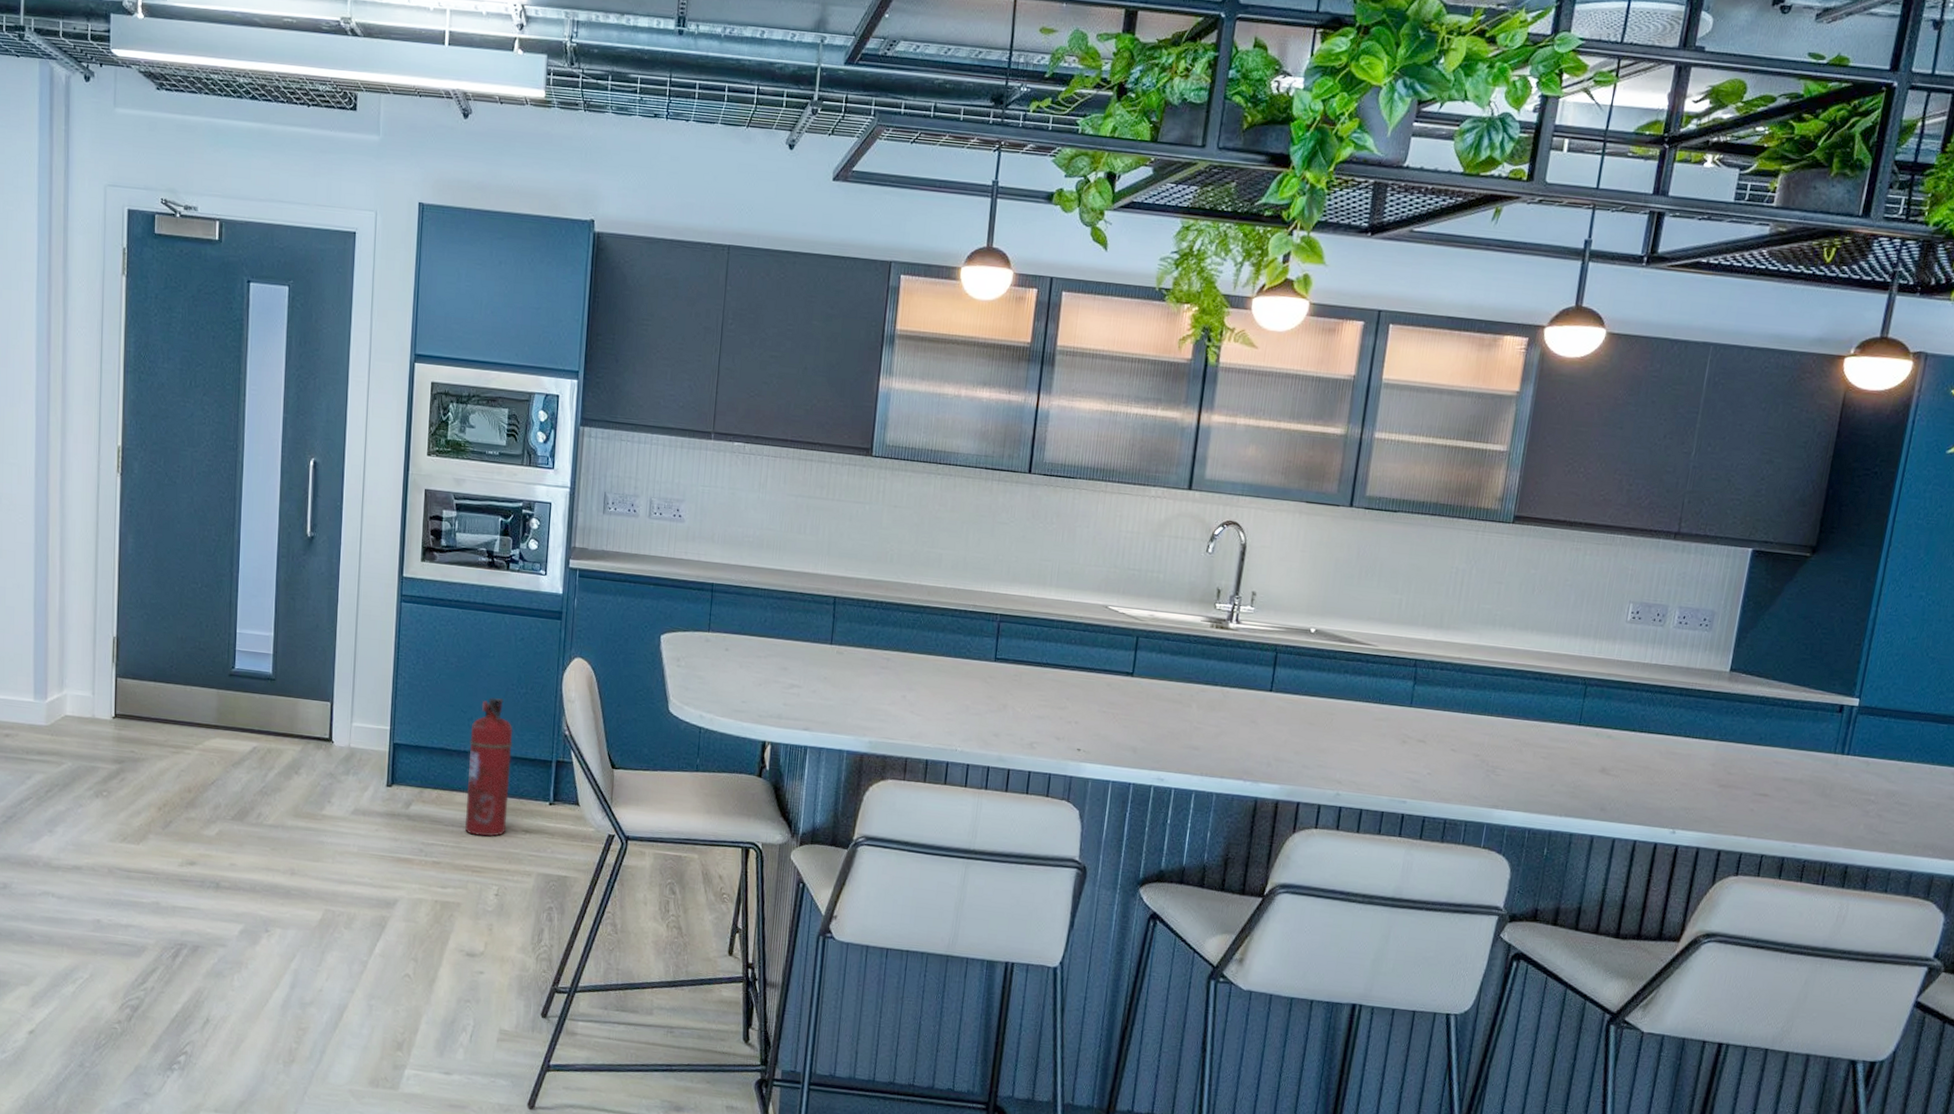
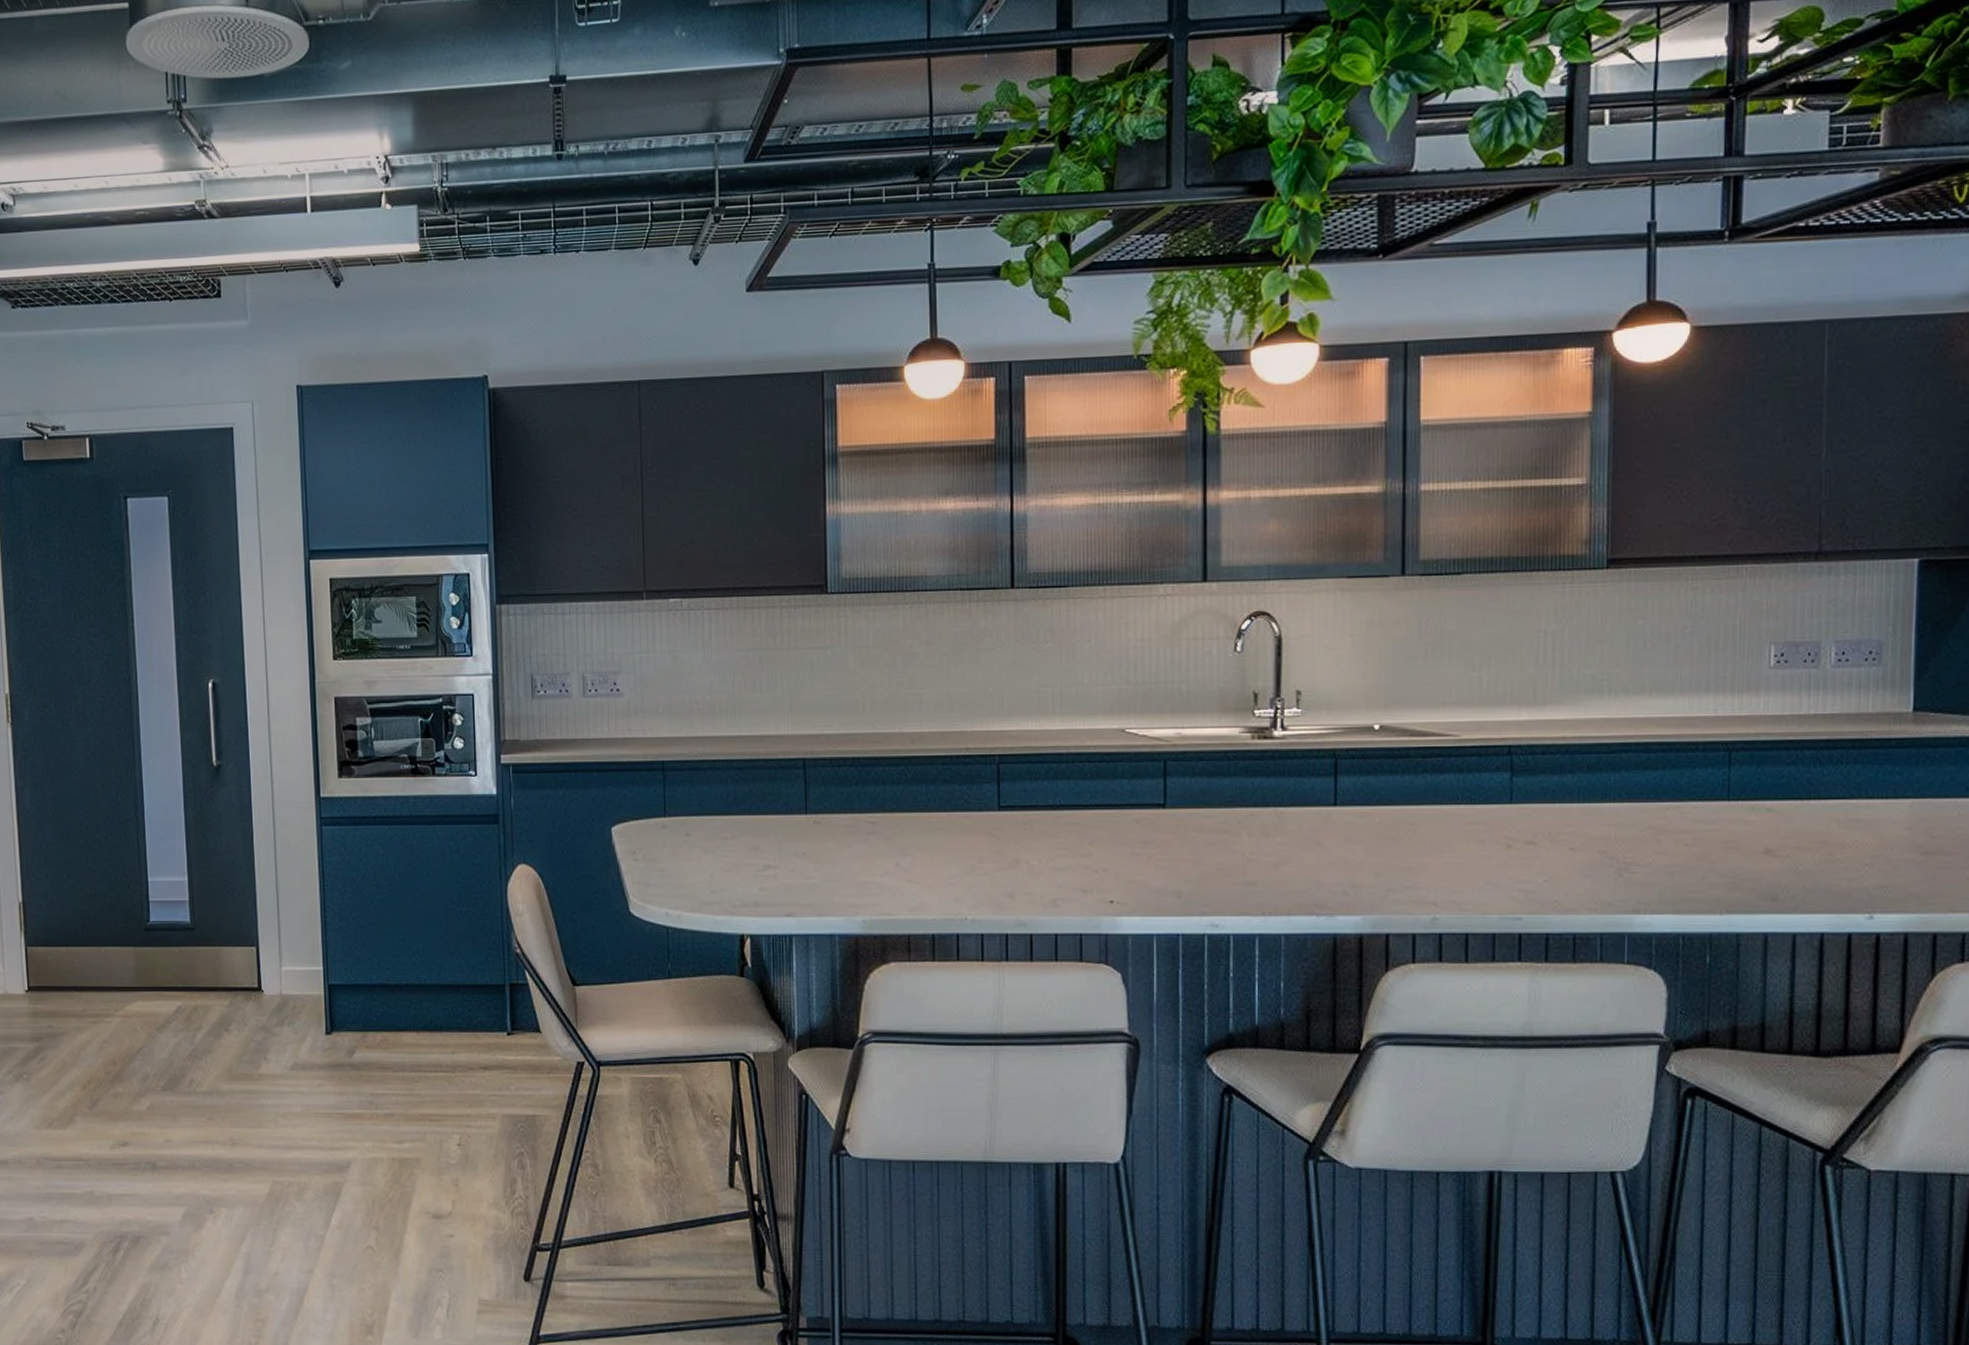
fire extinguisher: present [465,697,513,837] -> none [412,921,463,1079]

